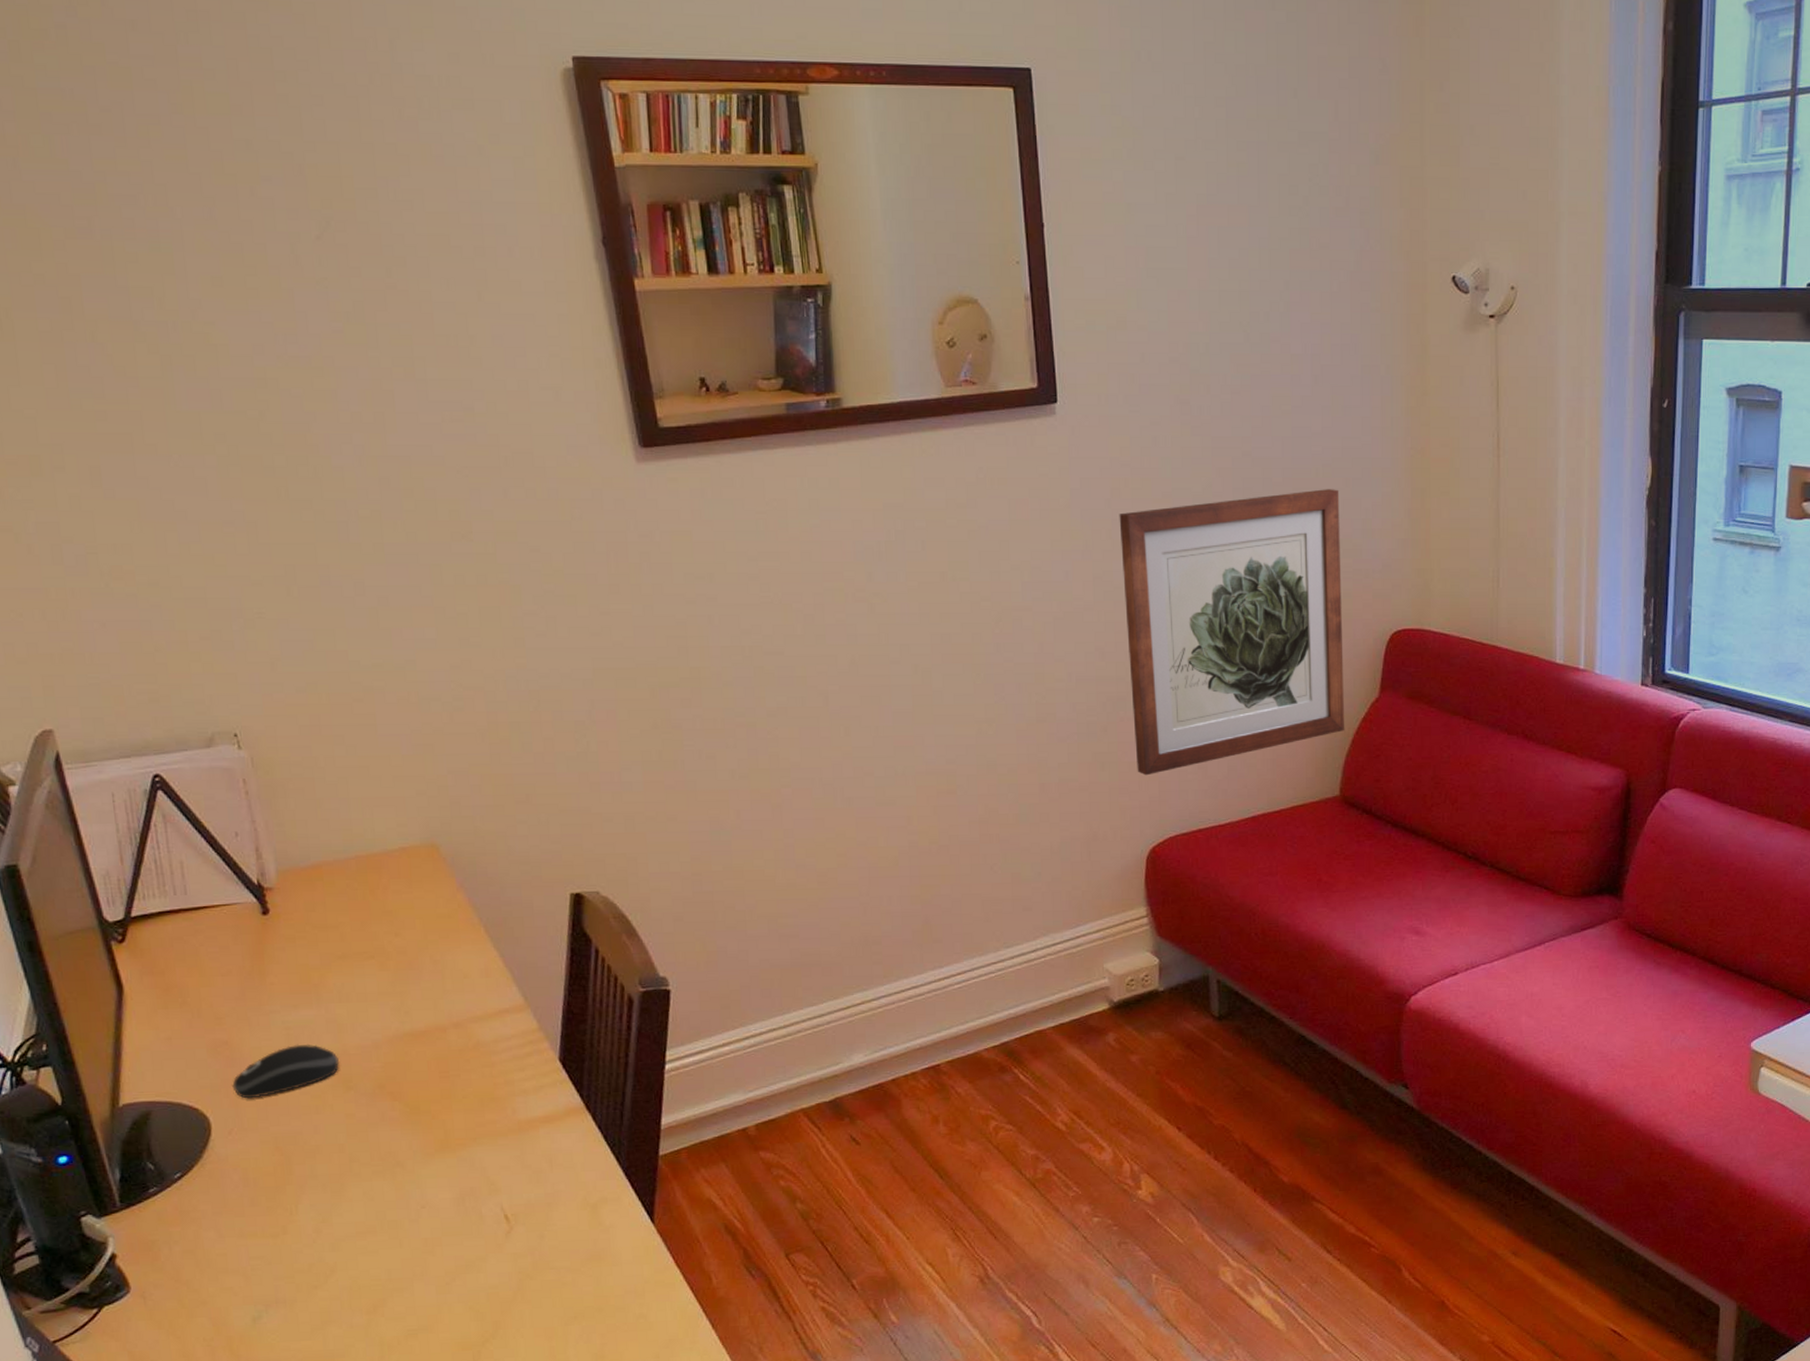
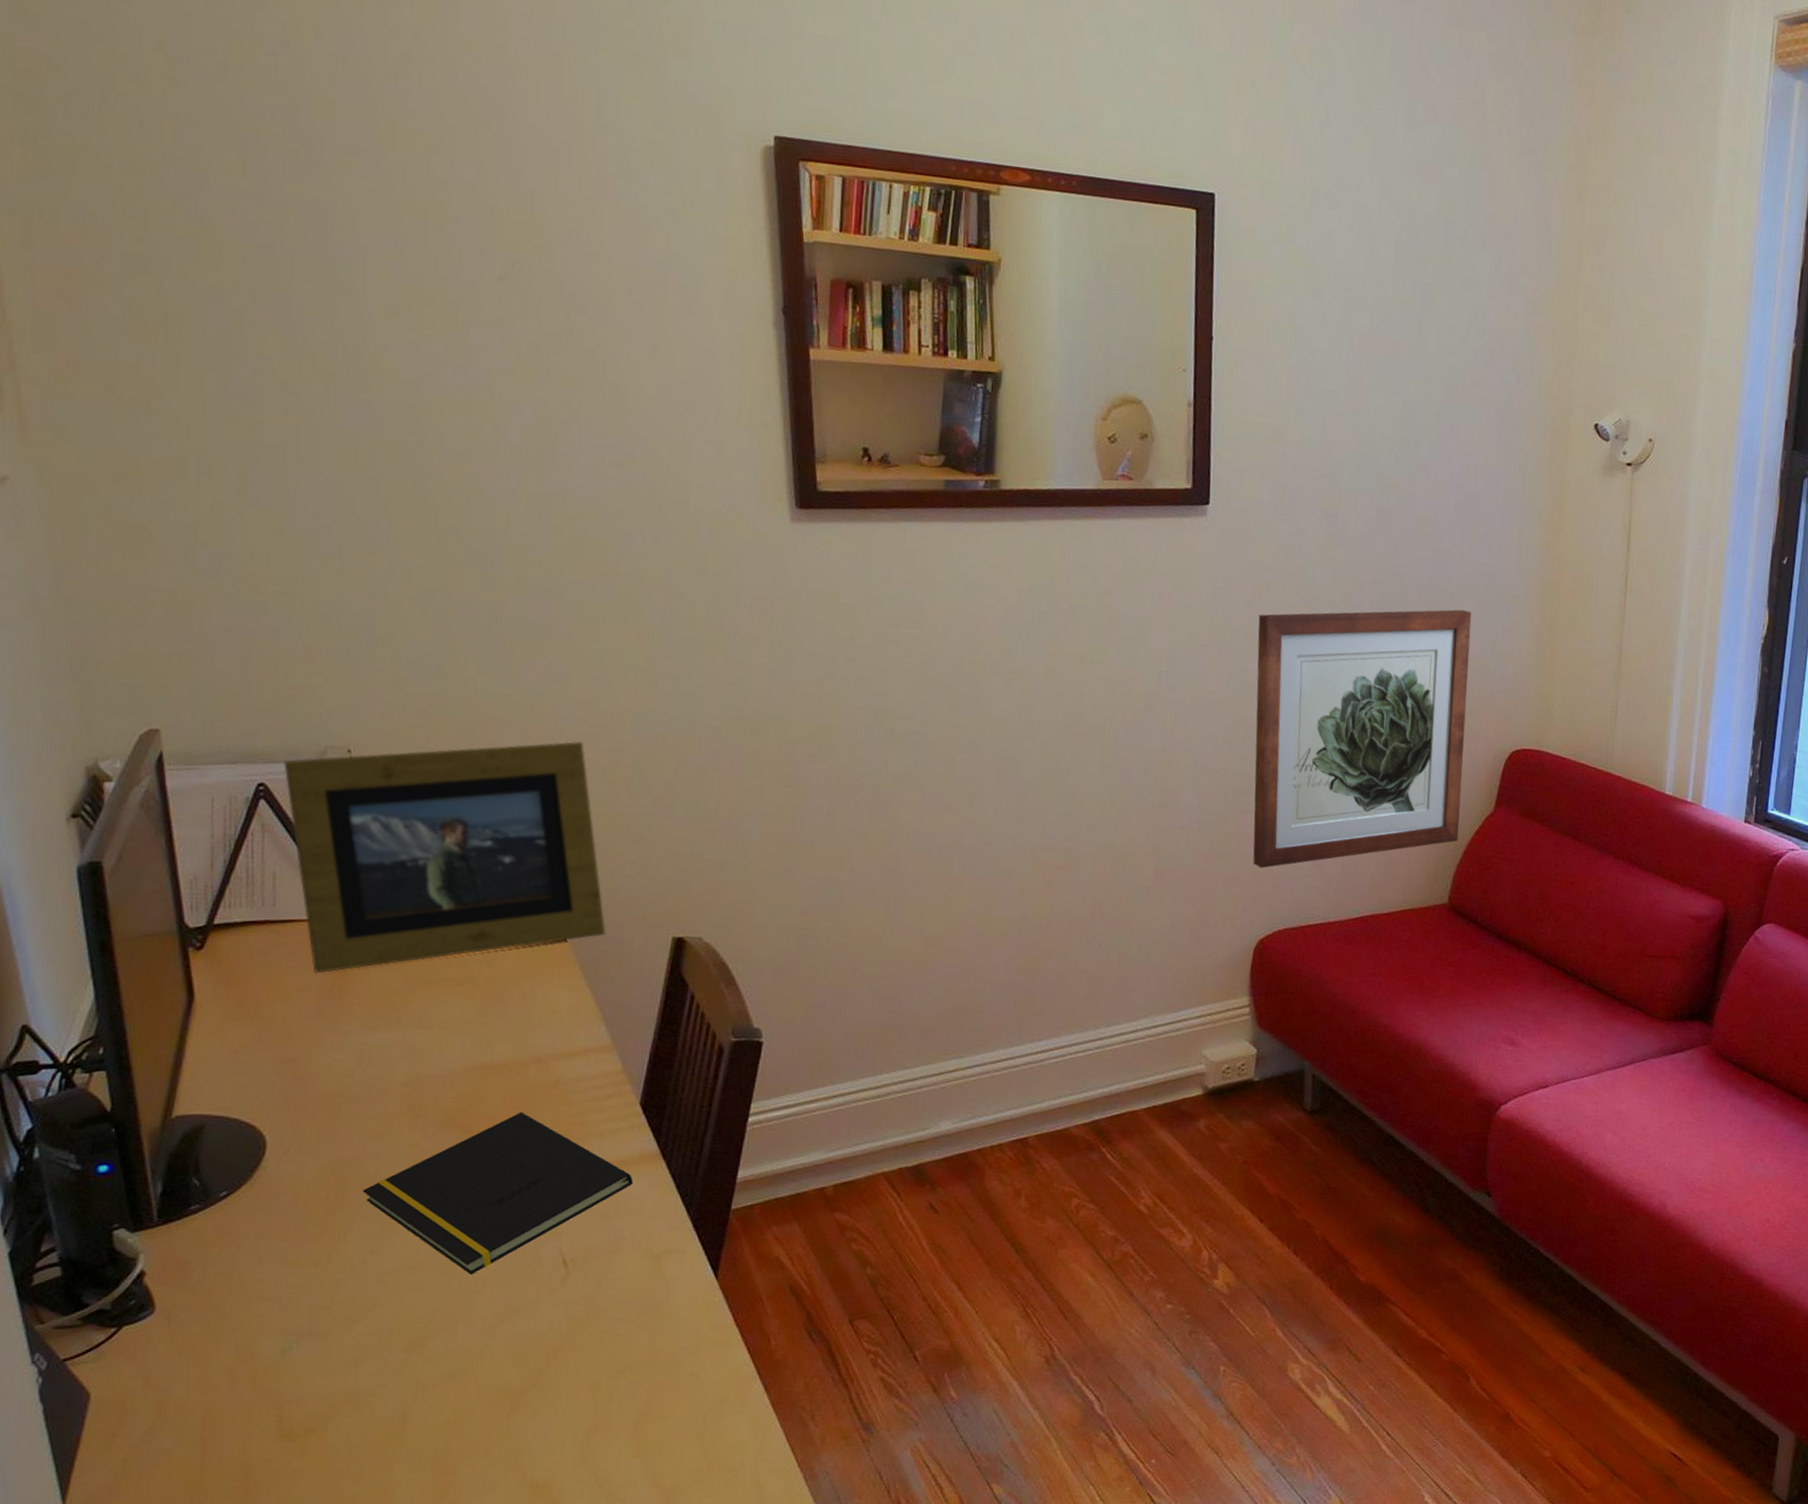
picture frame: none [175,706,506,957] -> present [284,741,606,974]
computer mouse: present [232,1044,340,1099] -> none [295,1067,412,1120]
notepad: none [307,1076,562,1236] -> present [363,1112,634,1274]

